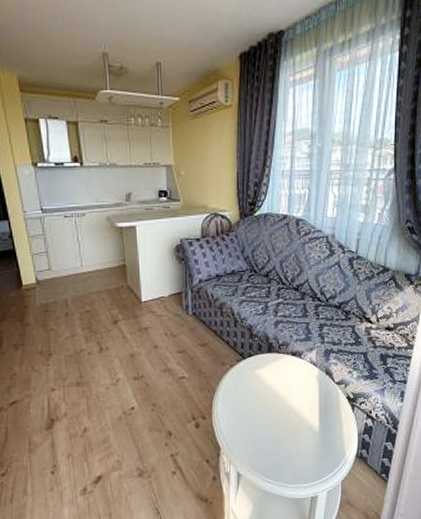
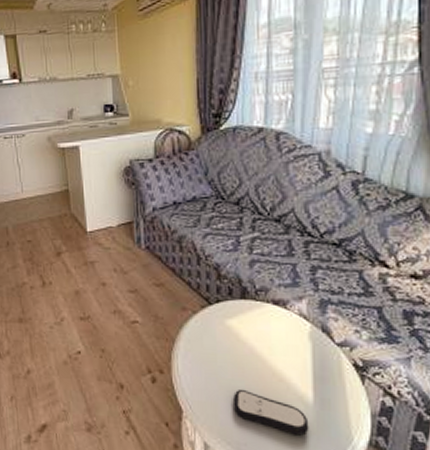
remote control: none [261,425,316,457] -> present [233,389,309,436]

